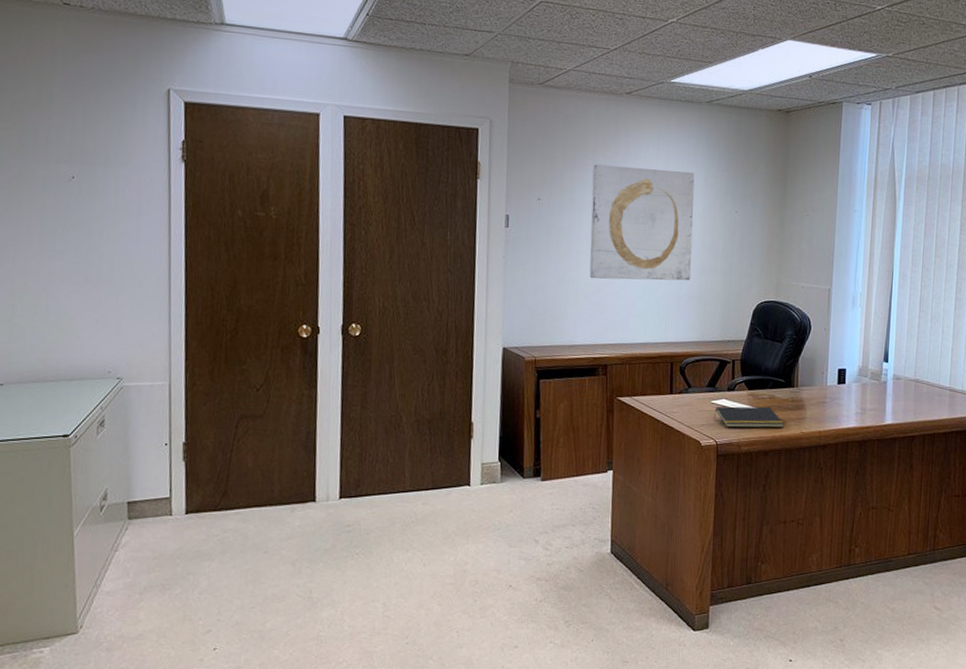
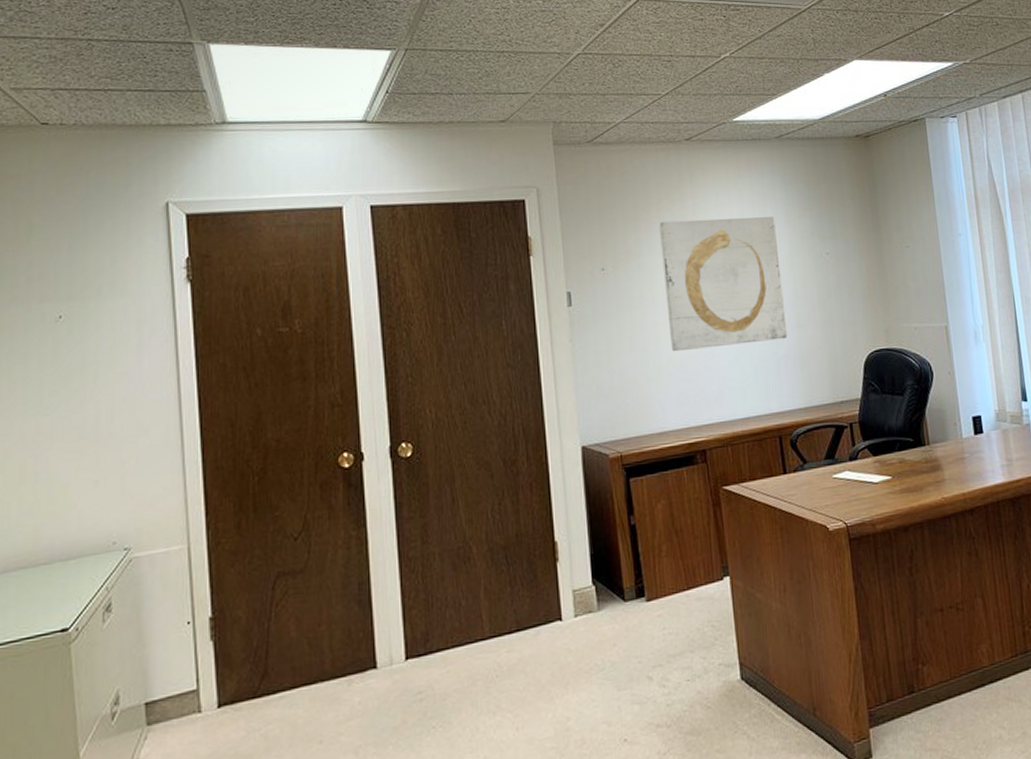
notepad: present [714,406,784,428] -> none [838,472,921,505]

